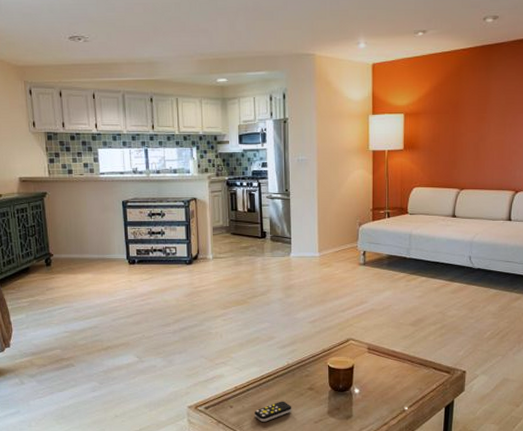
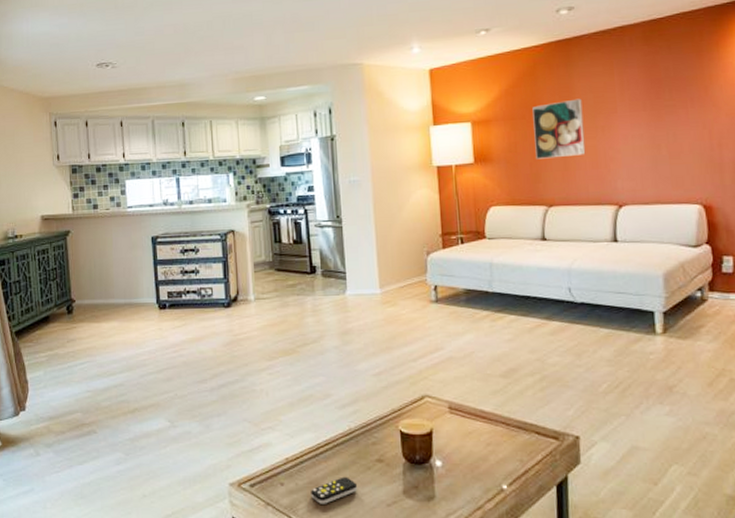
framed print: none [454,98,496,149] -> present [532,98,586,159]

